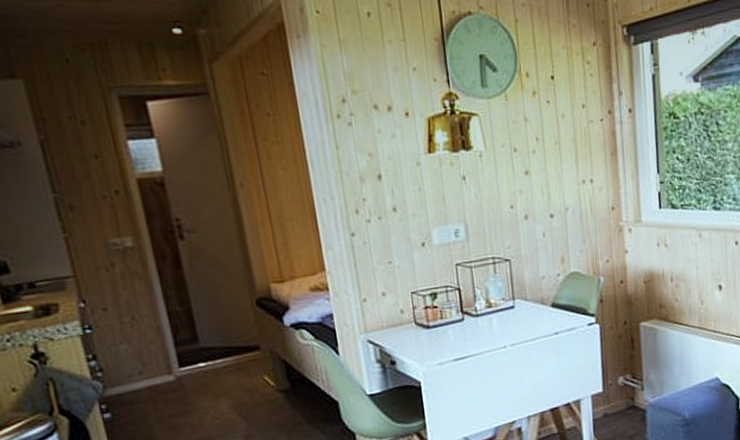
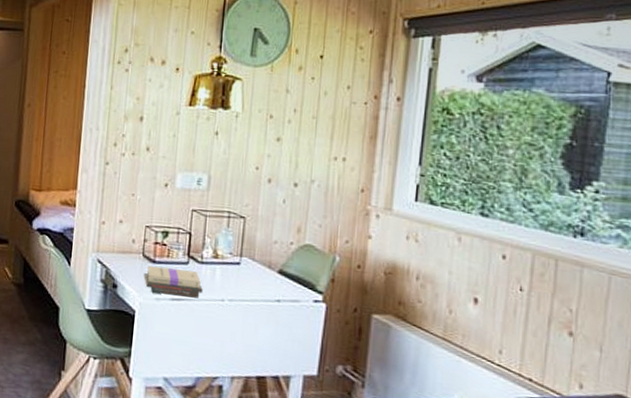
books: none [420,326,484,359] -> present [143,266,203,298]

